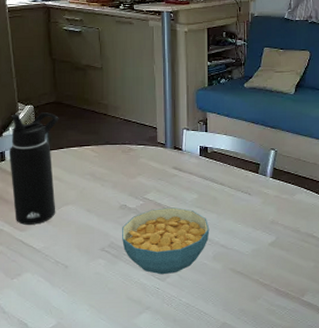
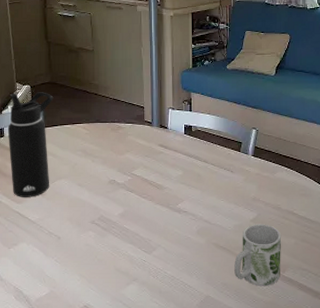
cereal bowl: present [122,207,210,275] -> none [111,183,194,248]
mug: none [252,247,301,311] -> present [234,224,282,286]

